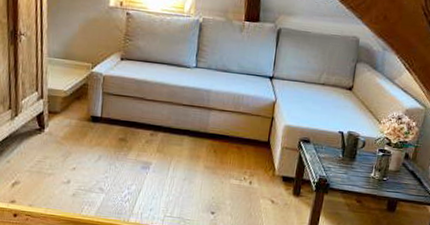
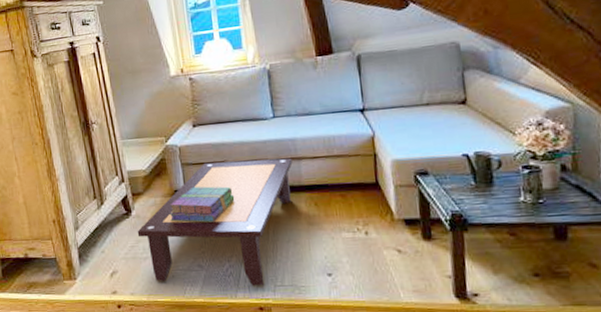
coffee table: none [46,95,204,215] -> present [137,158,293,286]
books: none [82,115,146,152] -> present [170,186,235,223]

